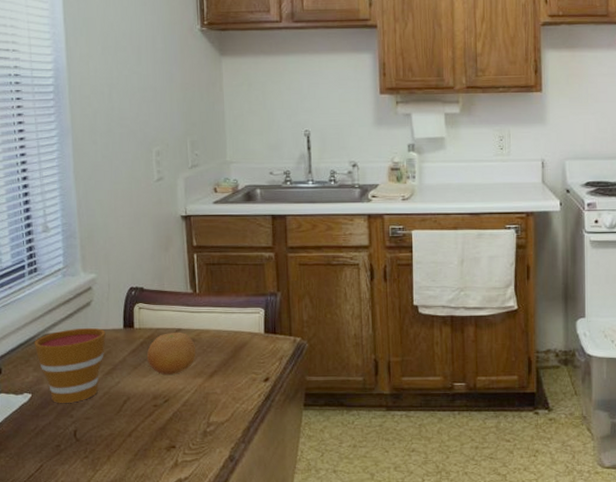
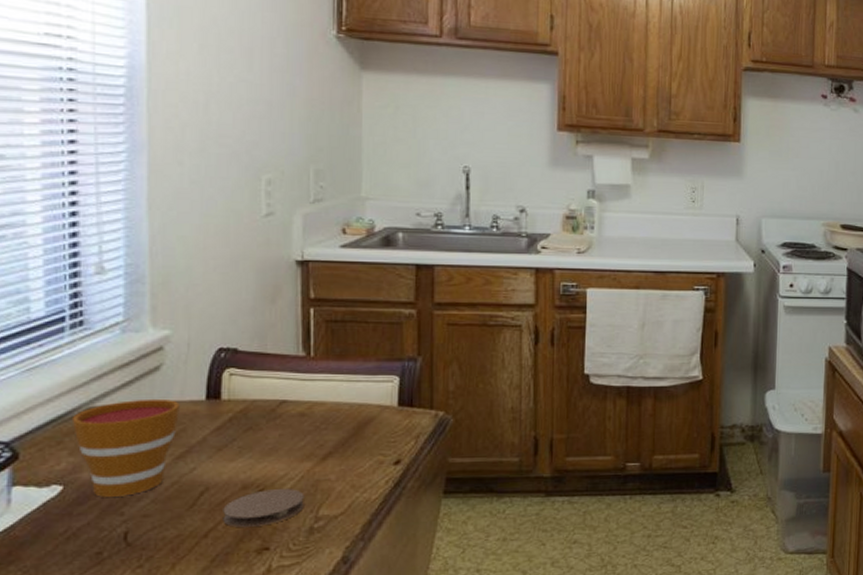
coaster: none [140,400,199,430] -> present [223,489,304,528]
fruit: present [146,332,196,375] -> none [236,404,306,458]

